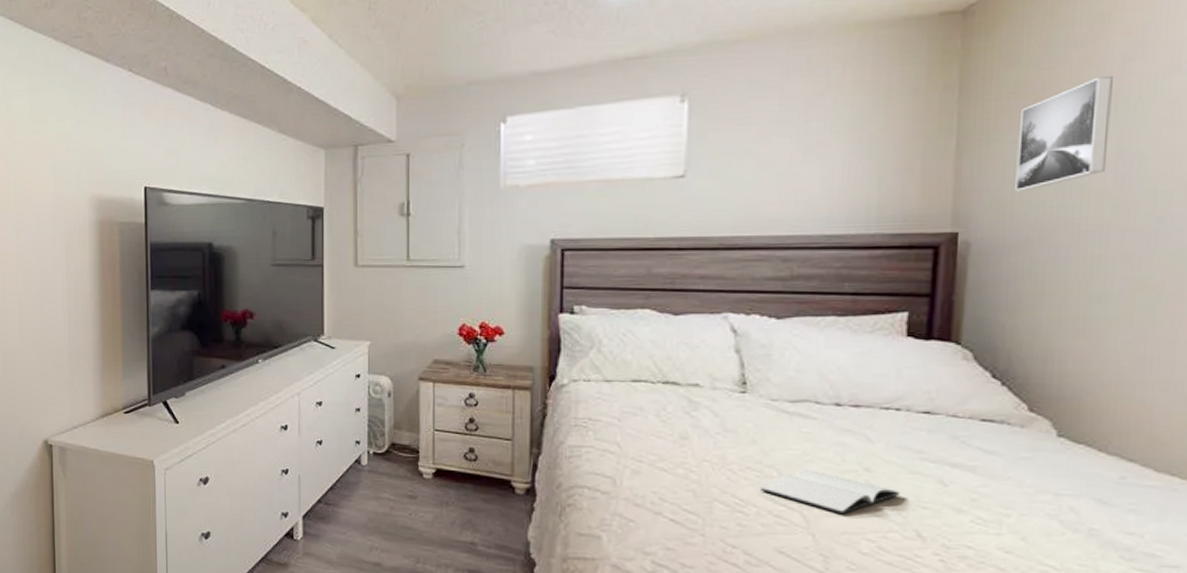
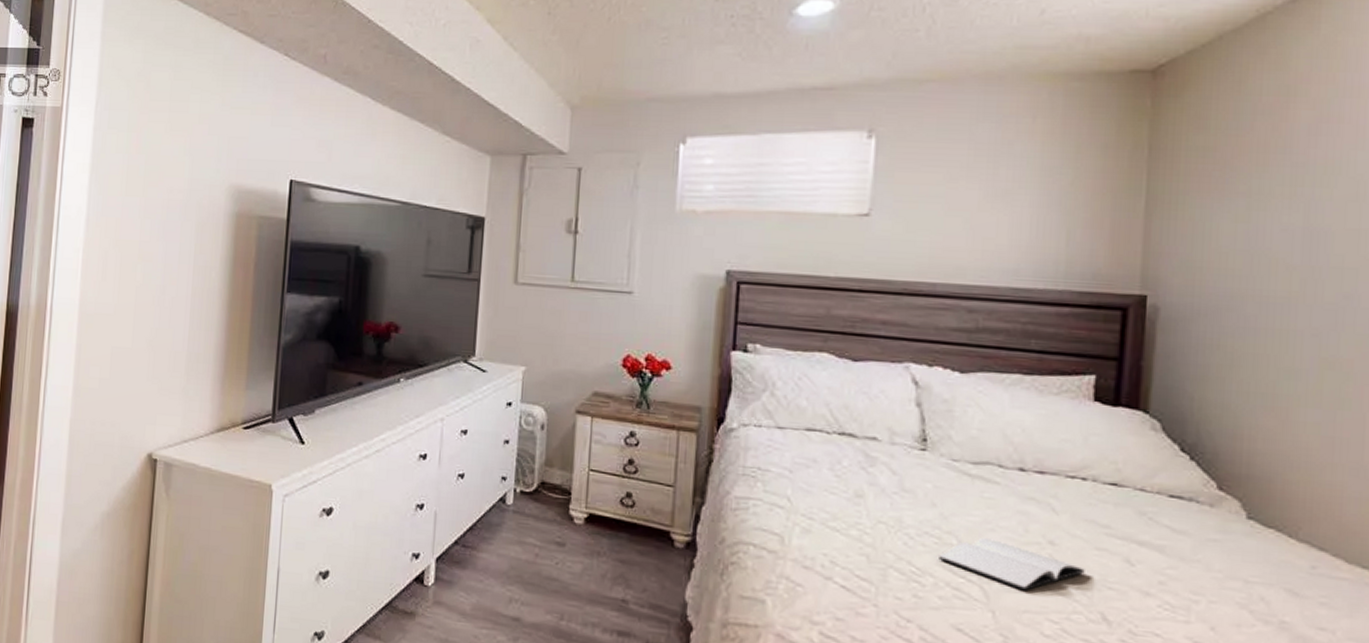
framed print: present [1015,75,1113,191] -> none [1204,147,1299,258]

